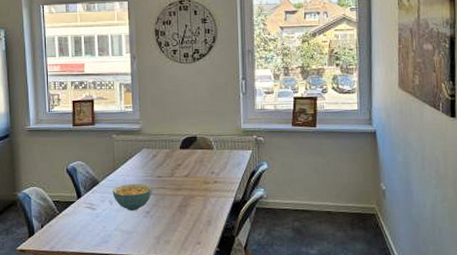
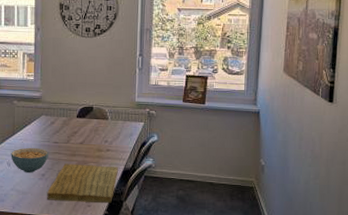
cutting board: none [153,198,228,240] -> present [47,163,118,204]

